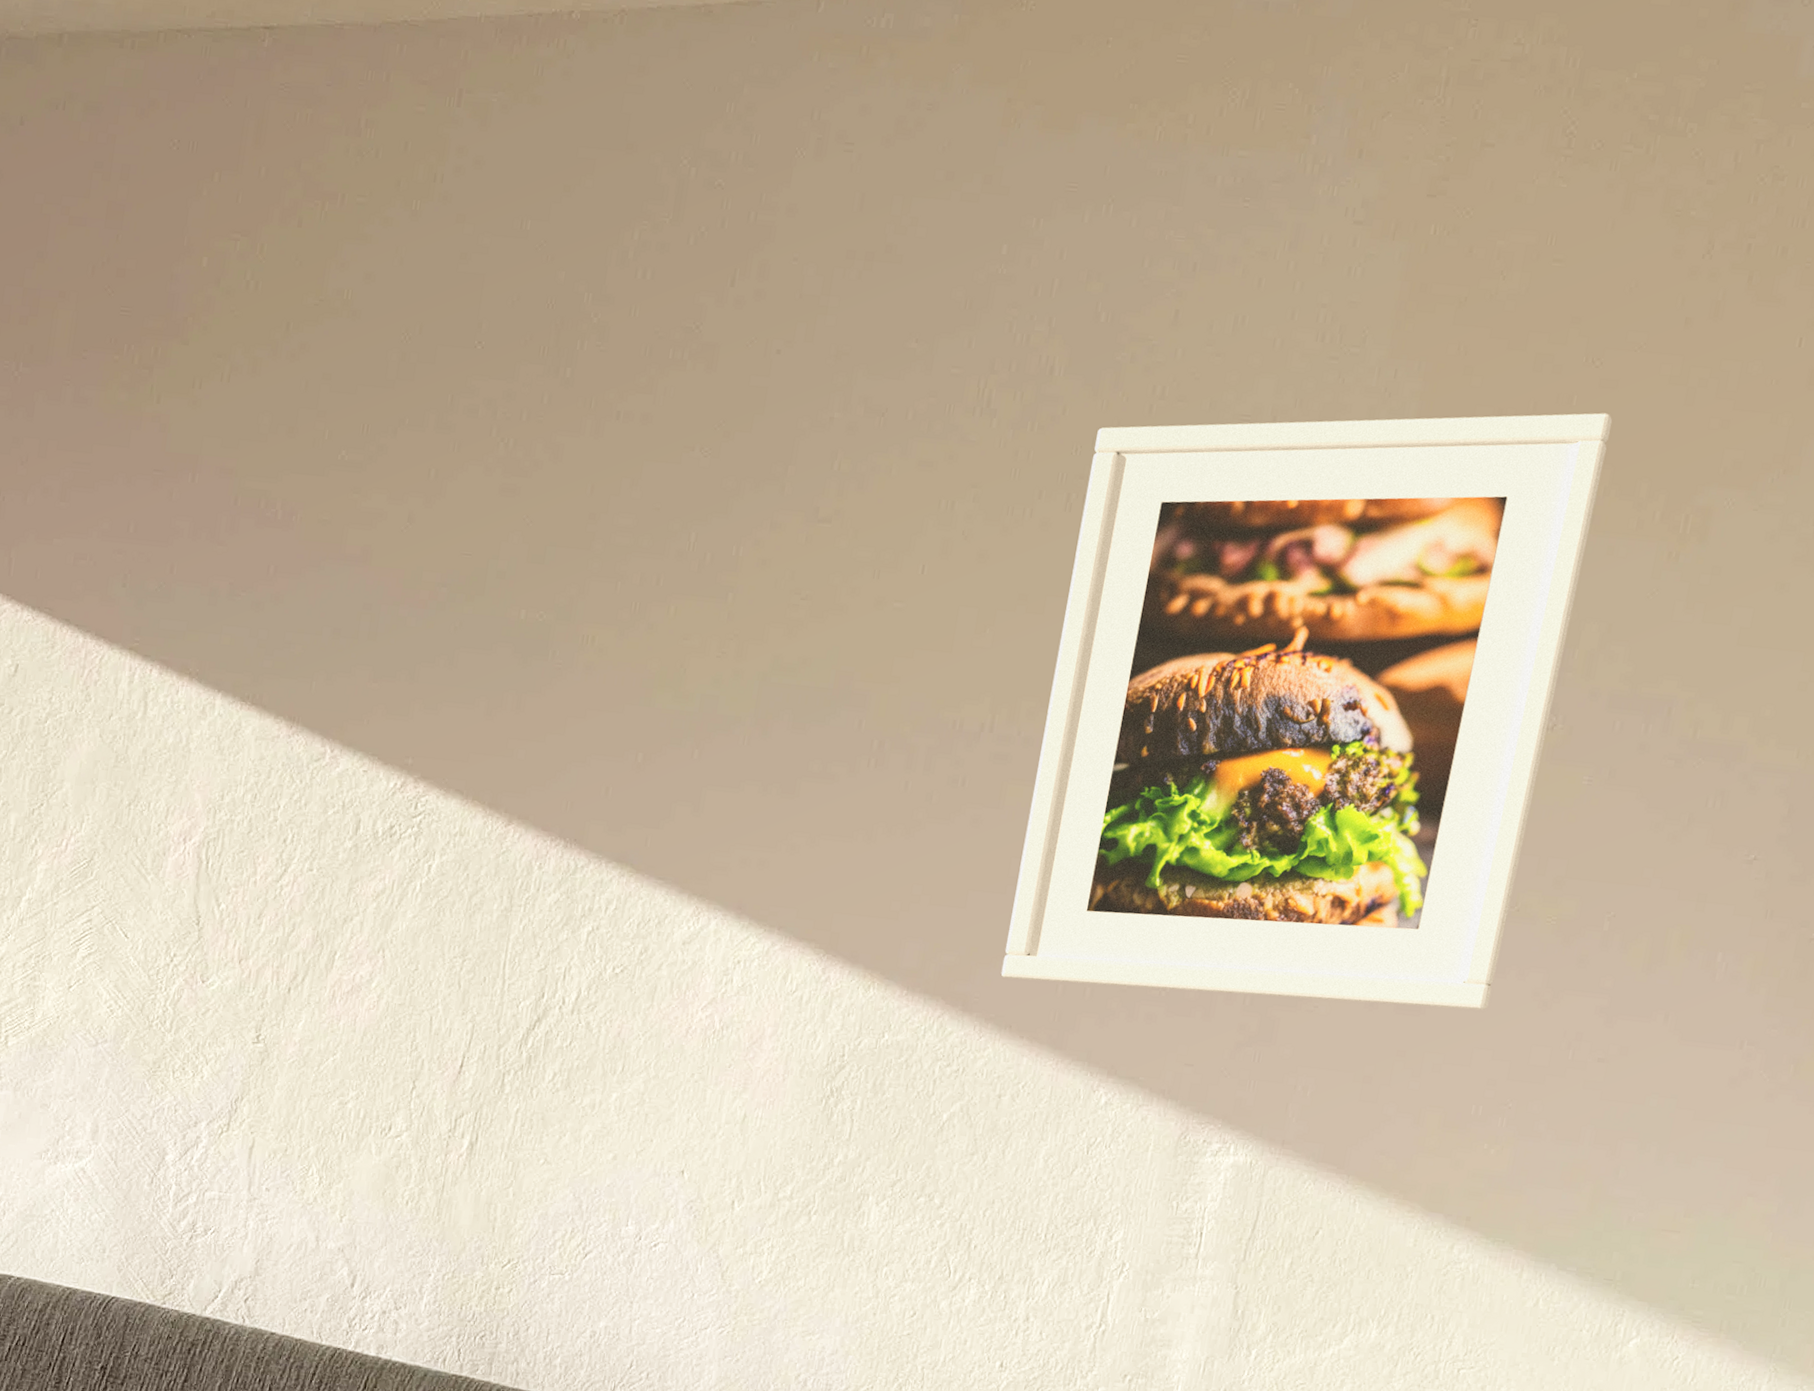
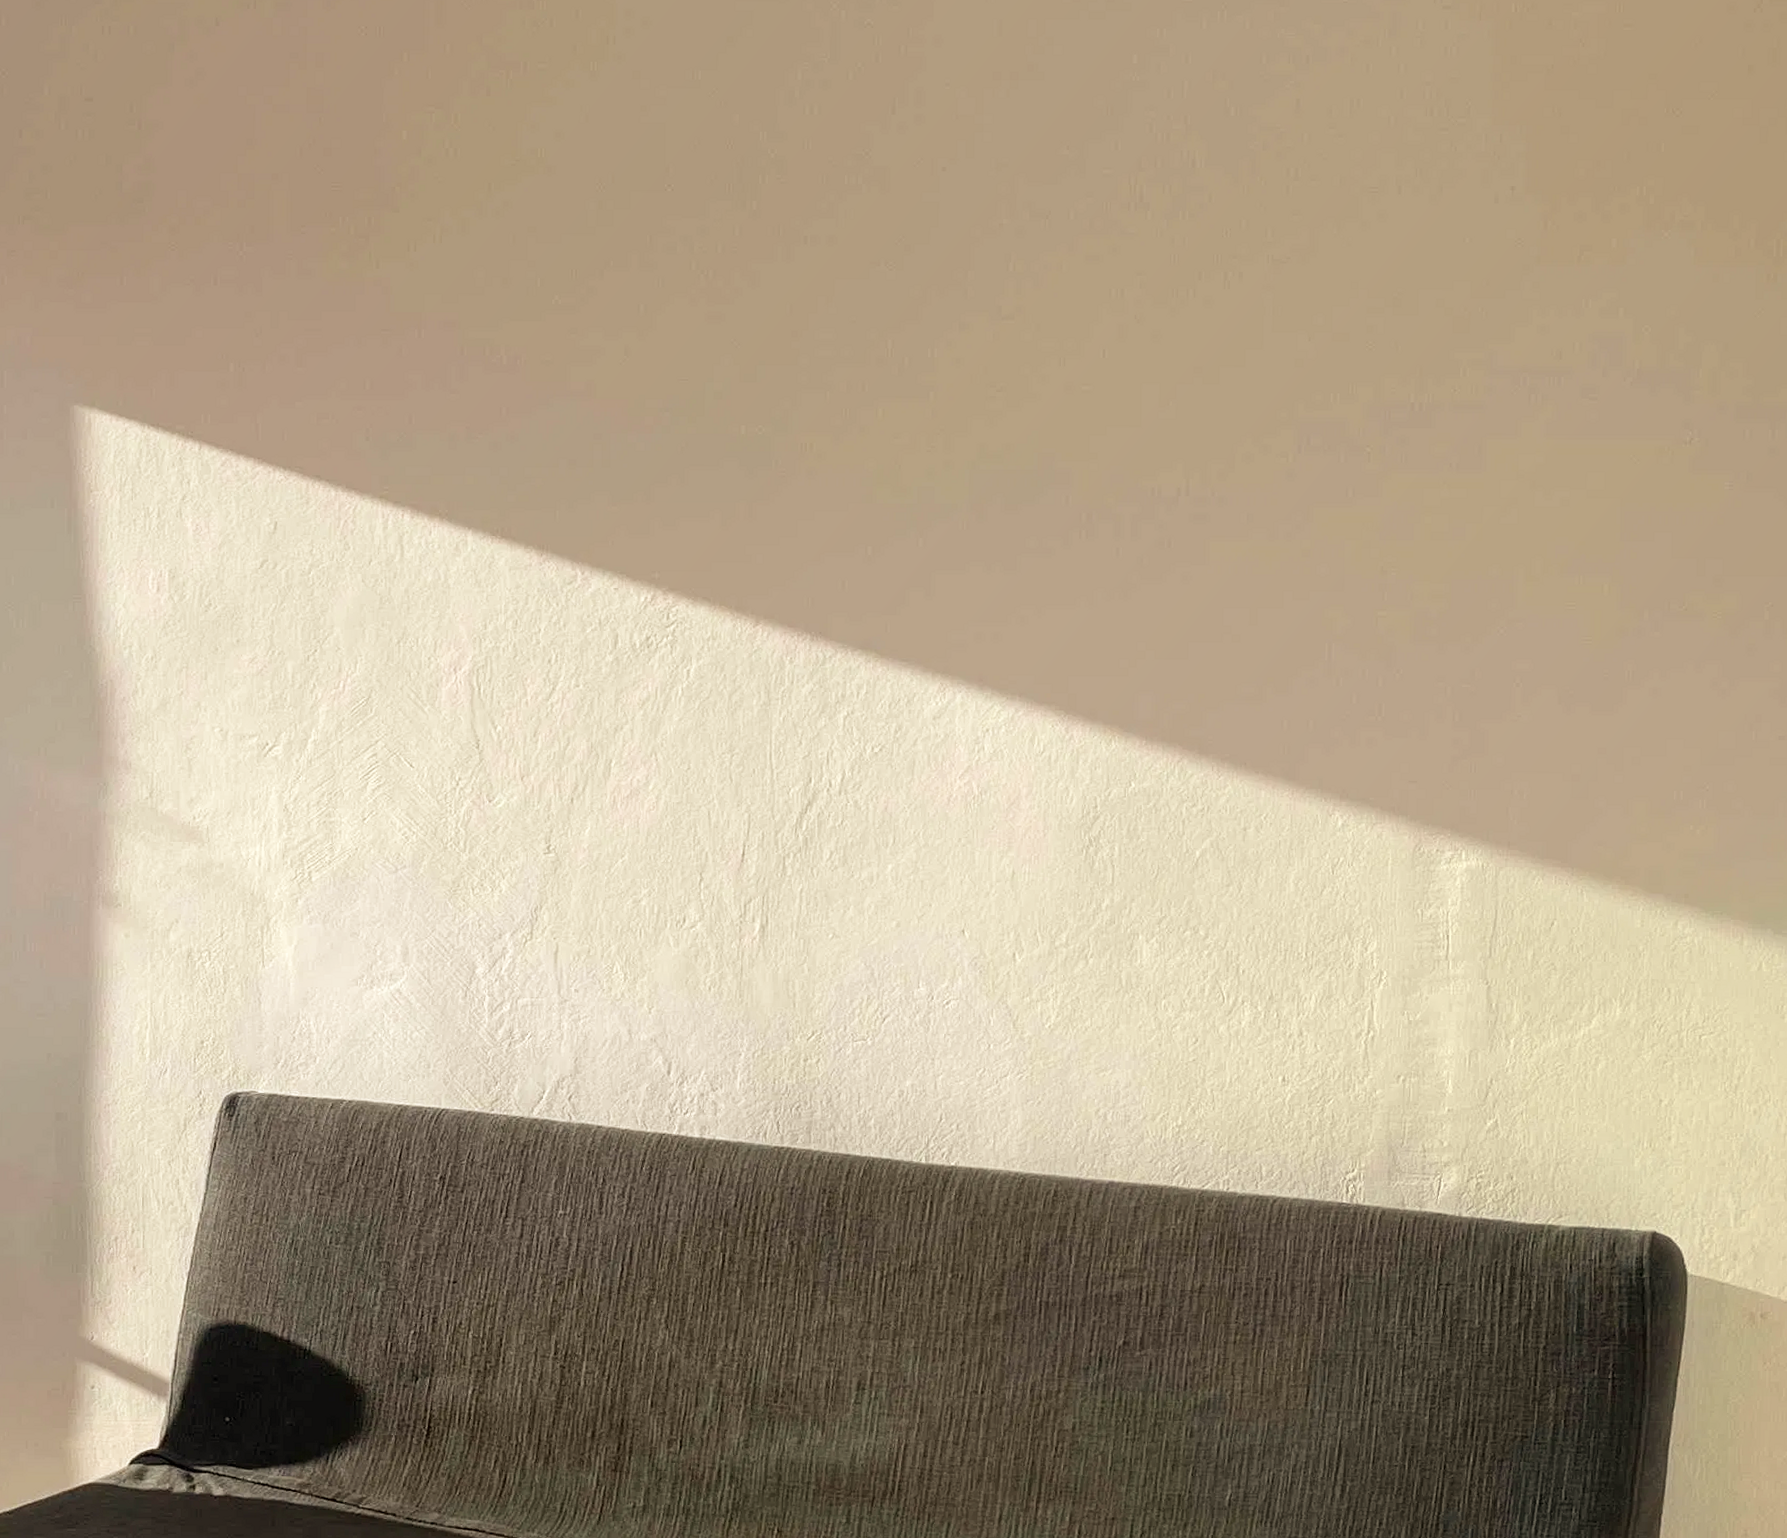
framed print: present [1001,413,1613,1010] -> none [1229,156,1699,720]

